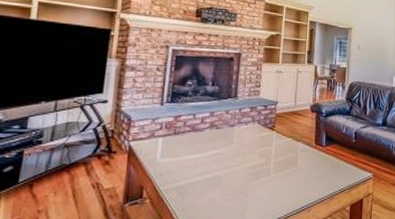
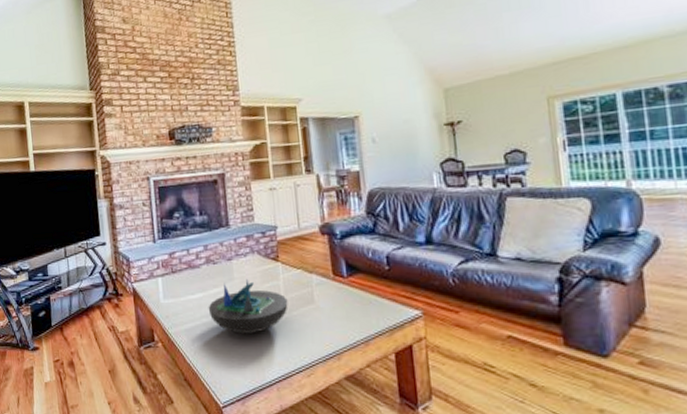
decorative bowl: none [204,143,276,191] -> present [208,278,288,334]

